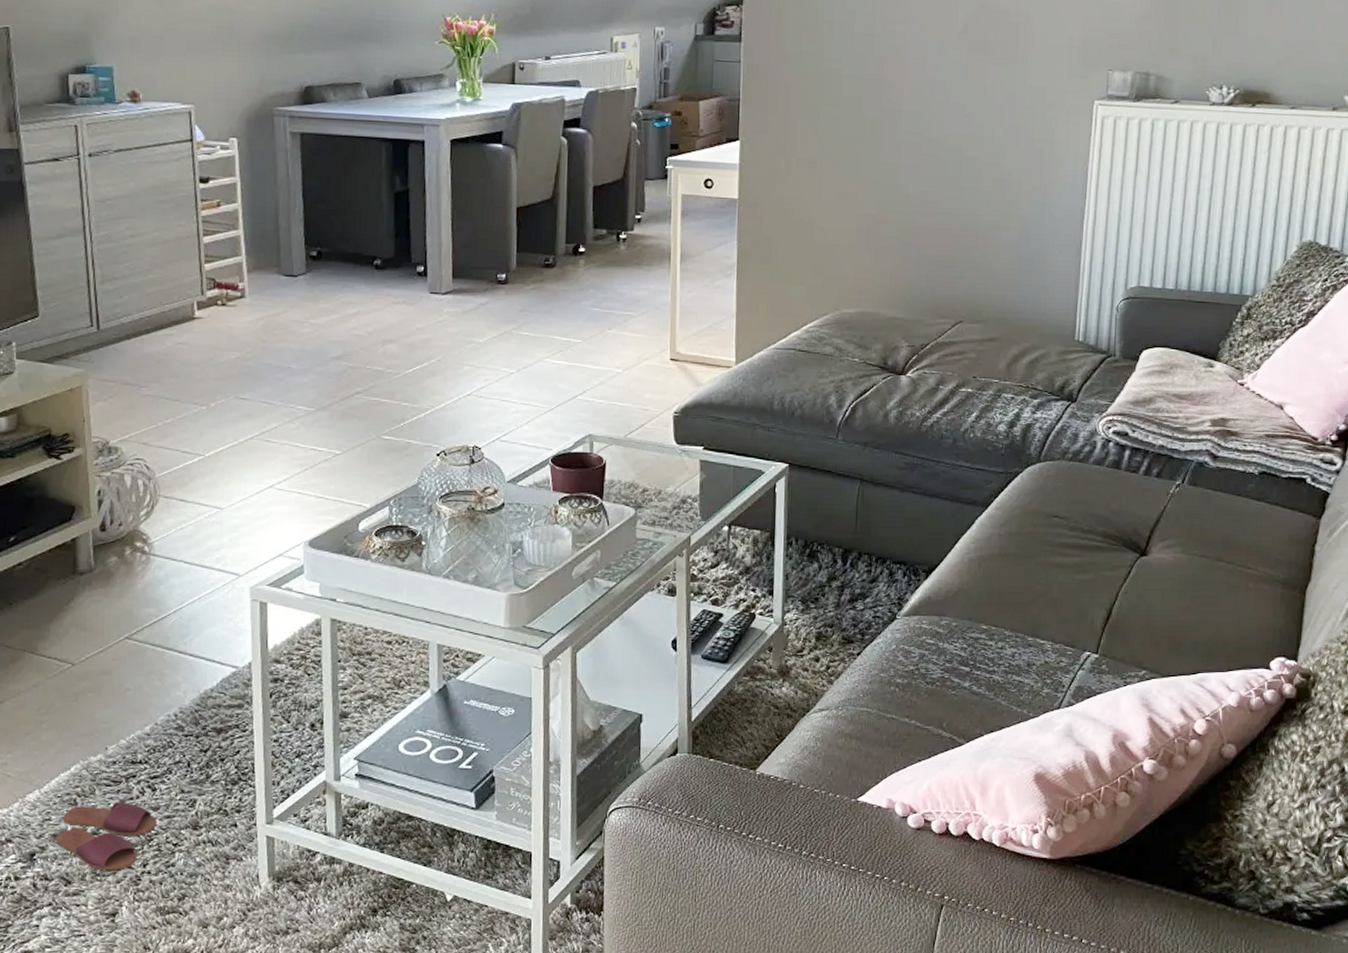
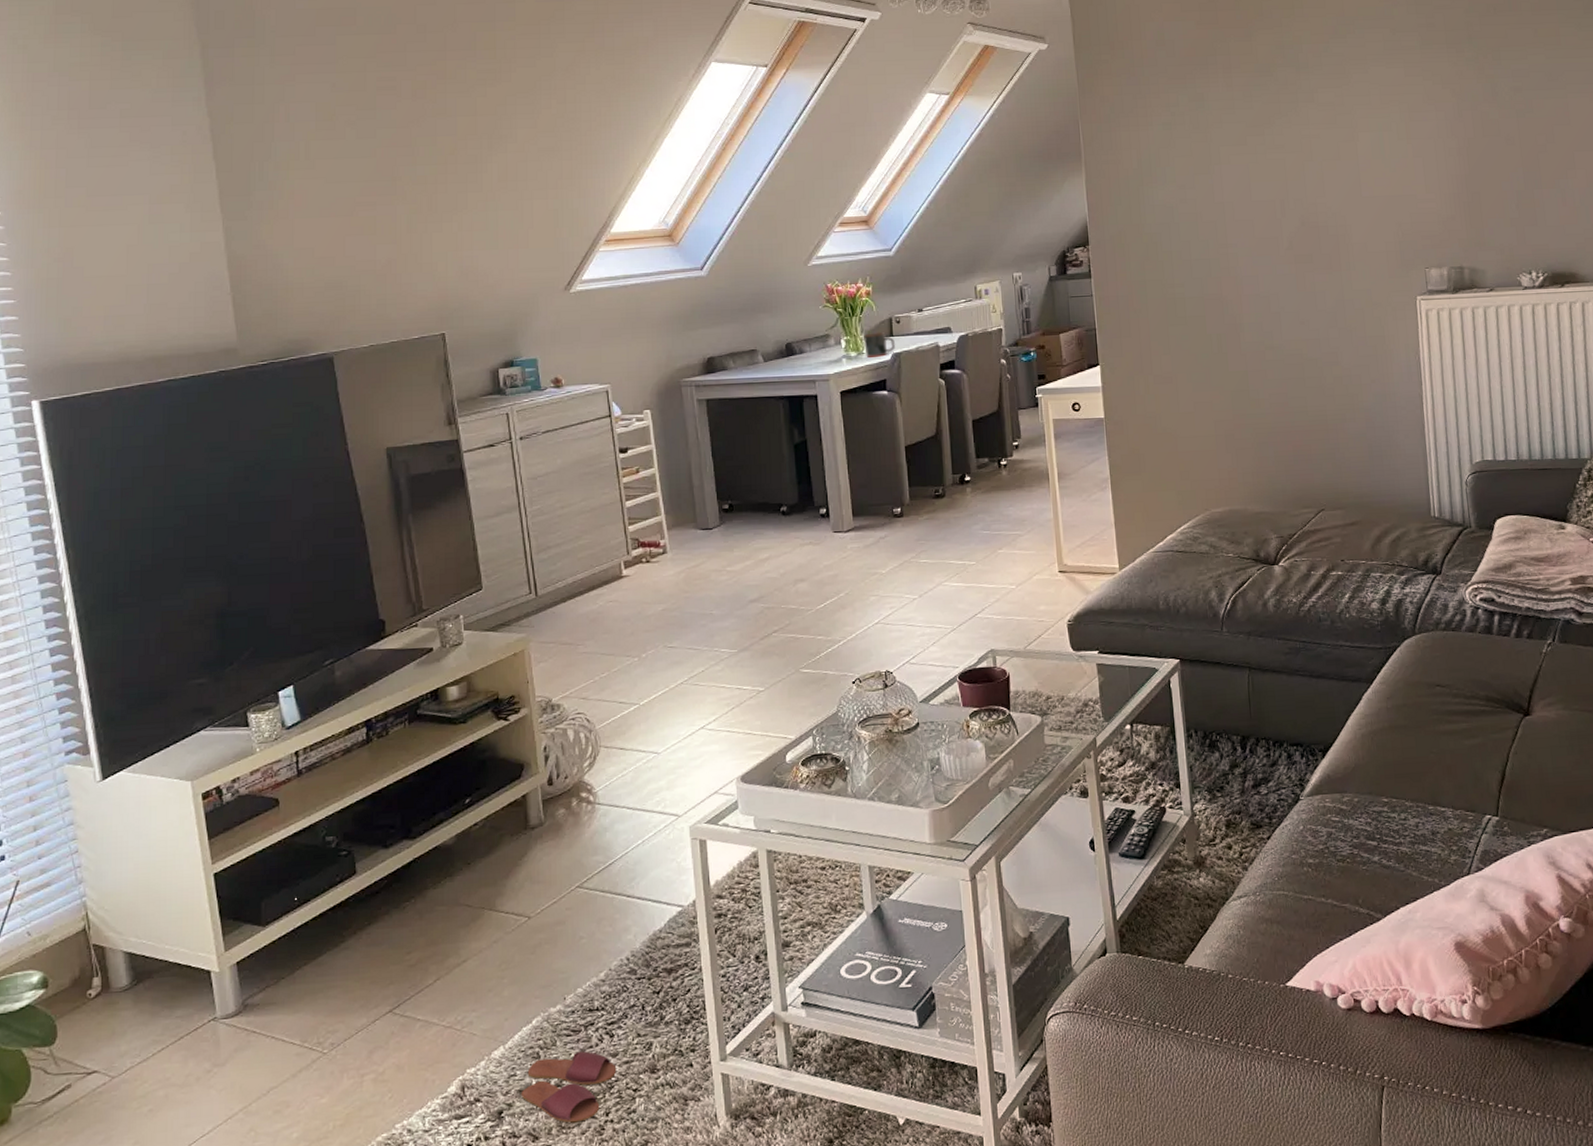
mug: none [481,78,516,106] -> present [864,332,895,357]

